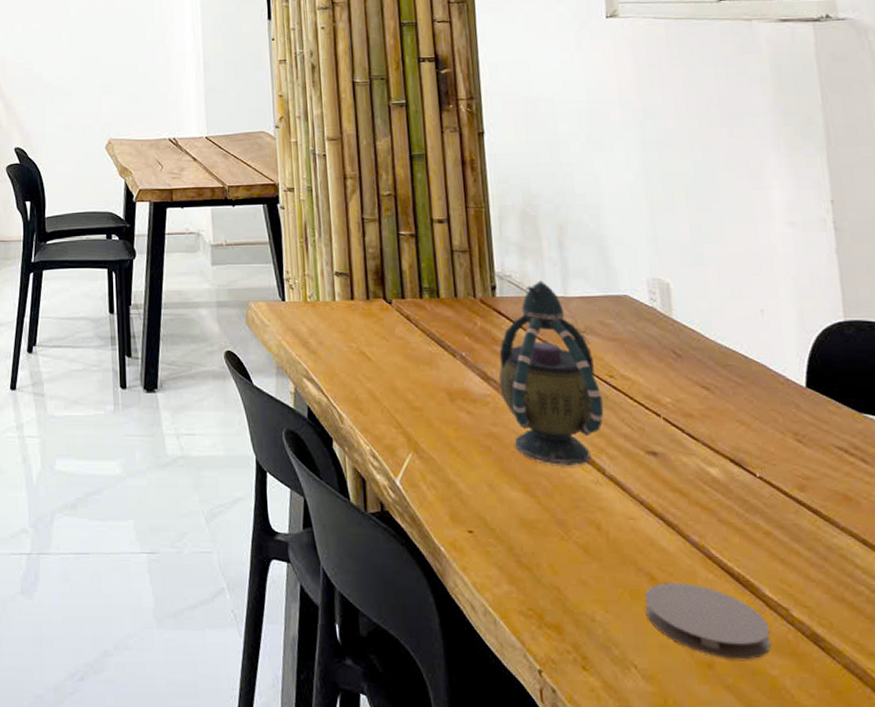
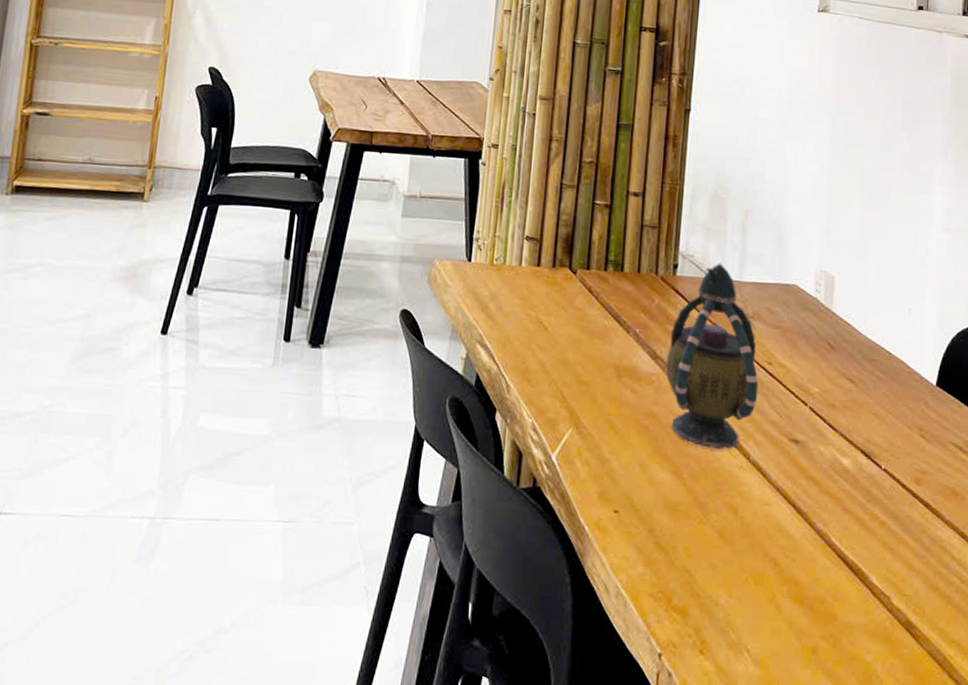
coaster: present [644,582,772,660] -> none [765,568,871,646]

